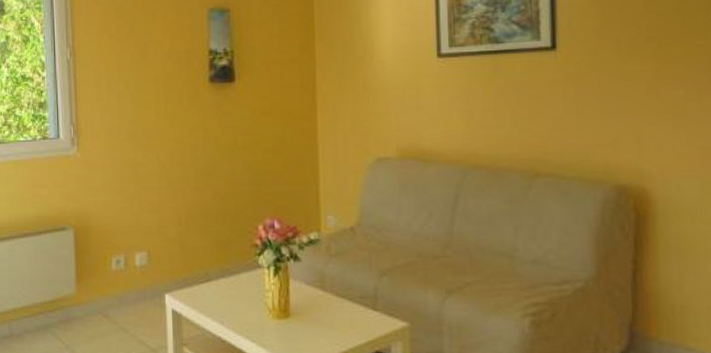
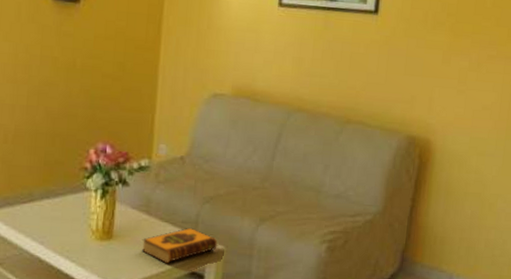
hardback book: none [320,304,401,342] -> present [141,228,218,263]

